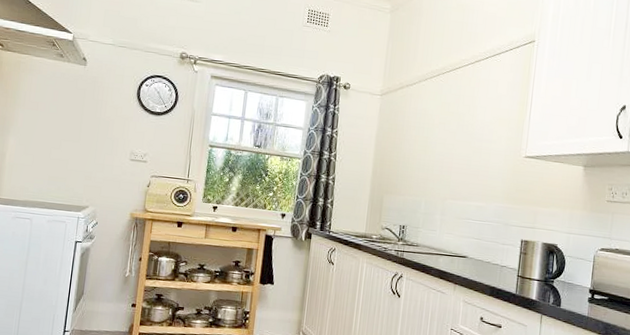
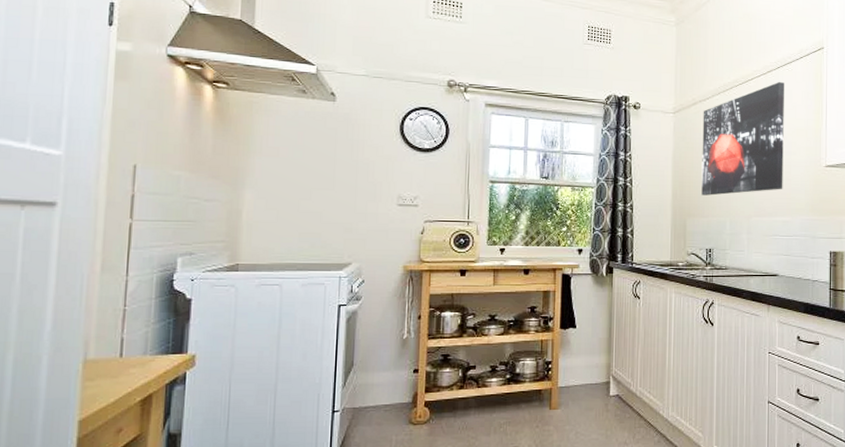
wall art: none [400,71,492,176] -> present [701,81,784,196]

